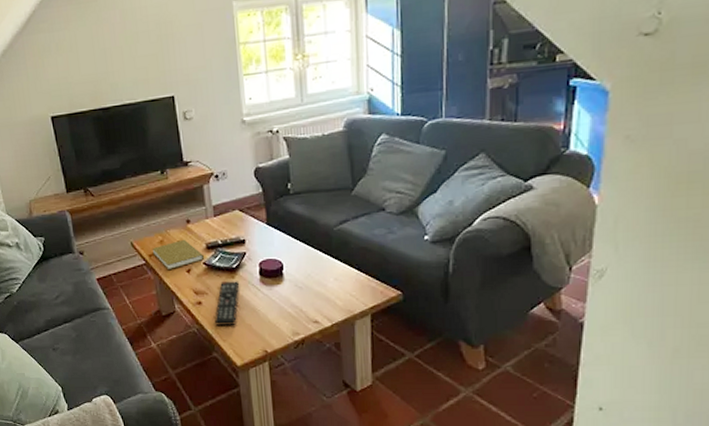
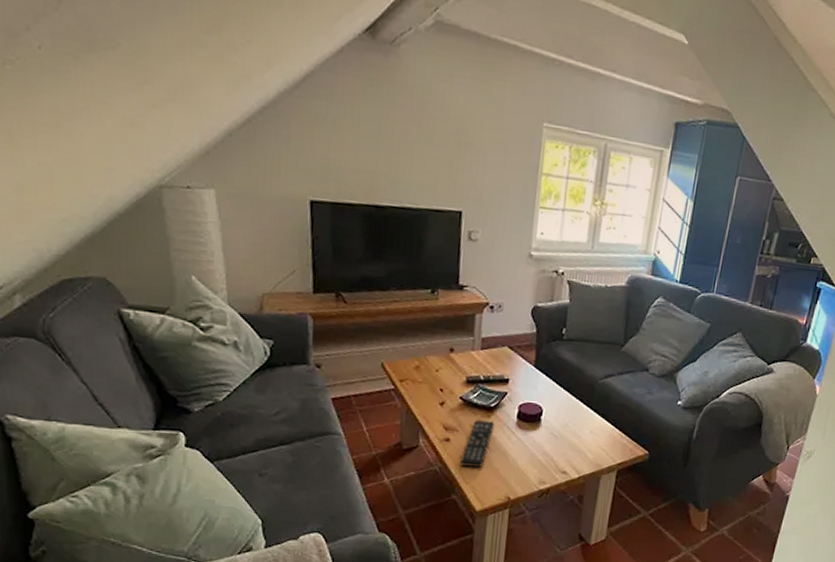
book: present [152,239,205,269] -> none [404,368,463,400]

